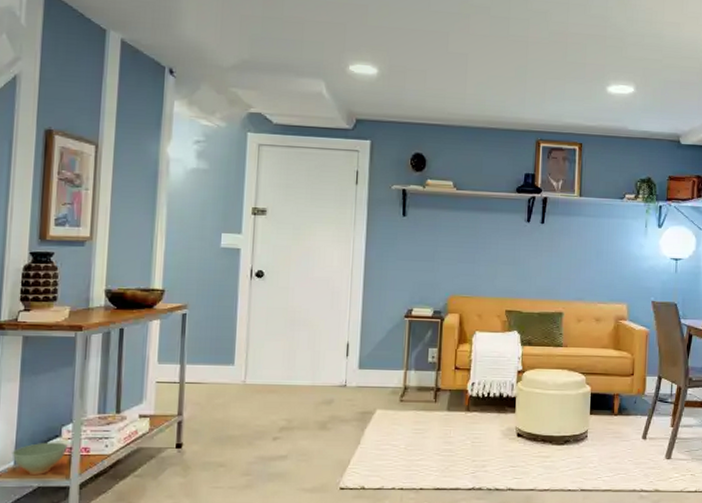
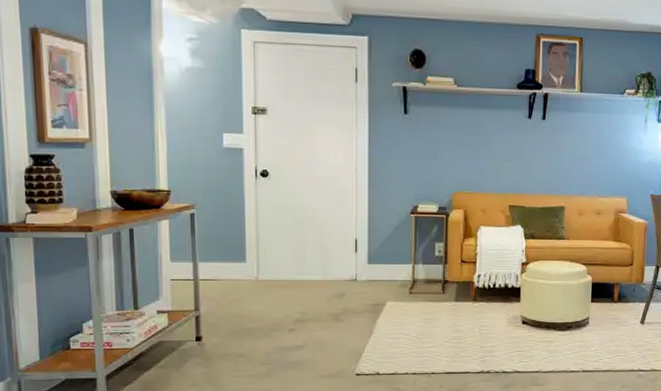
bowl: present [12,442,68,474] -> none [36,337,90,368]

